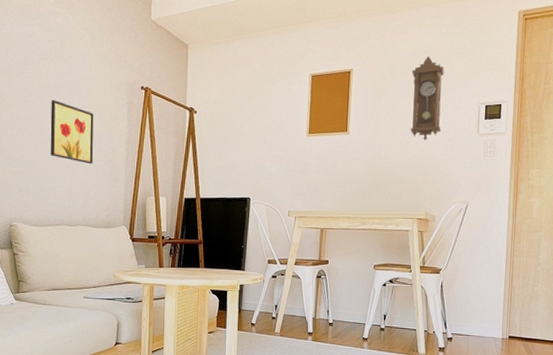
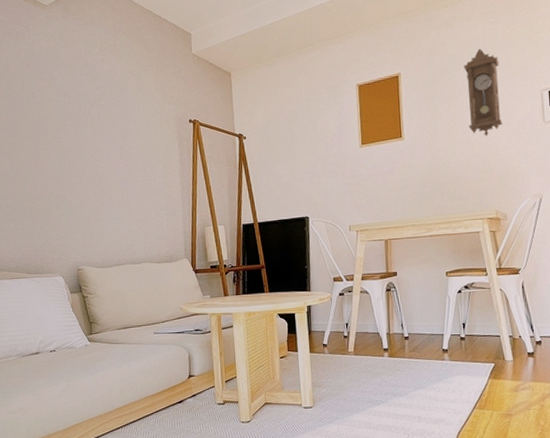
wall art: present [50,100,94,164] -> none [105,144,150,202]

